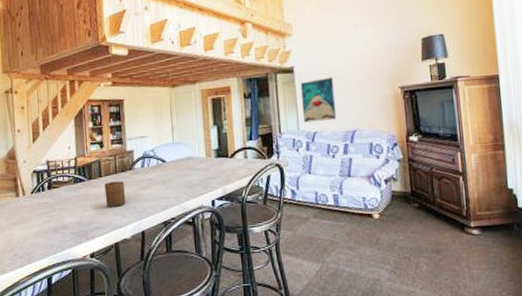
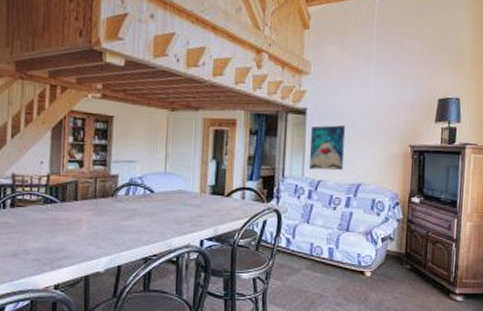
cup: present [104,181,126,207] -> none [79,207,104,236]

